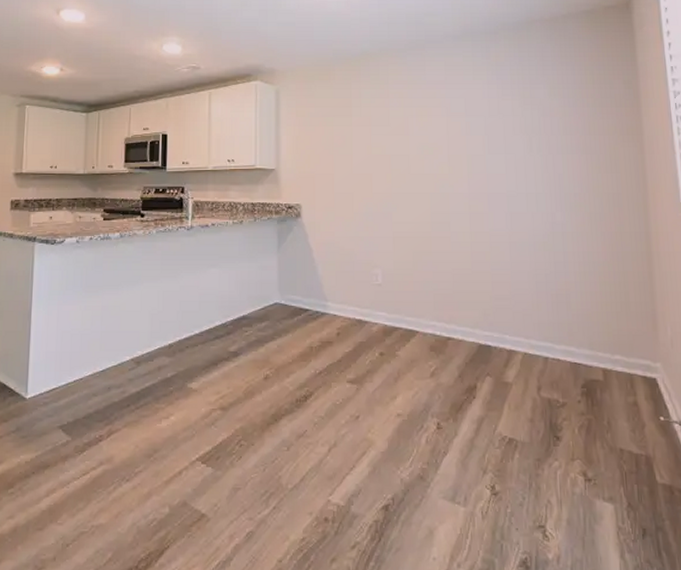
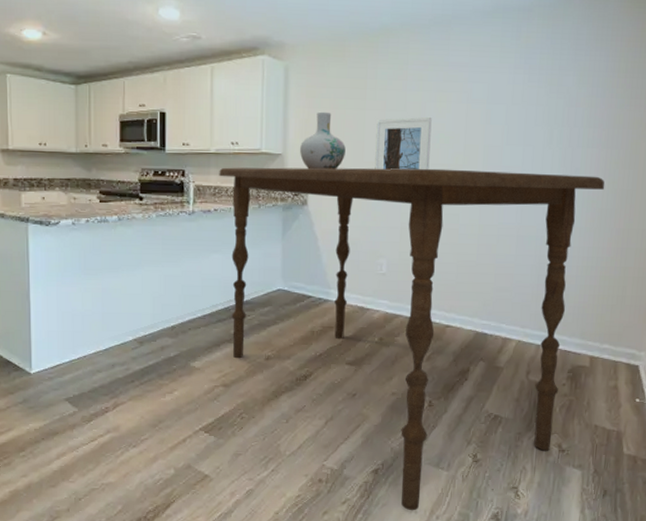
dining table: none [216,178,591,557] -> present [219,167,605,511]
vase: none [292,129,335,183] -> present [300,111,346,170]
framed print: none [363,131,416,181] -> present [375,117,432,170]

